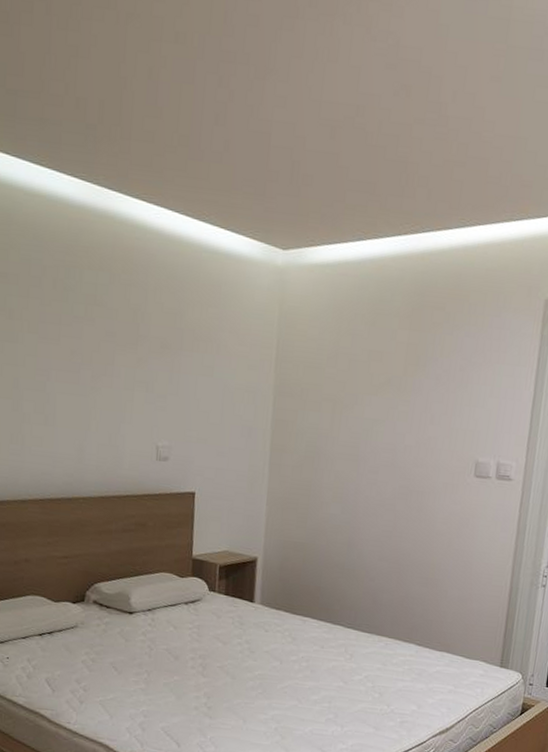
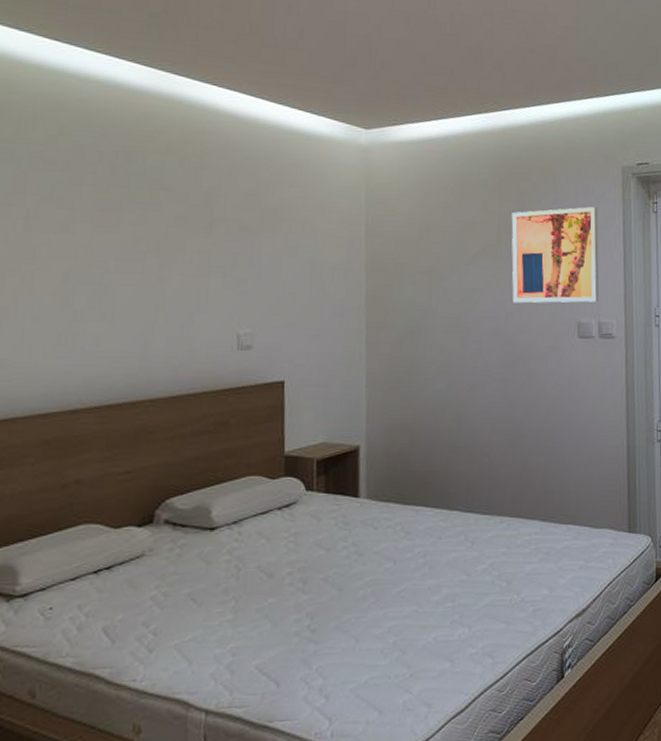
wall art: none [412,341,512,443] -> present [511,207,600,304]

